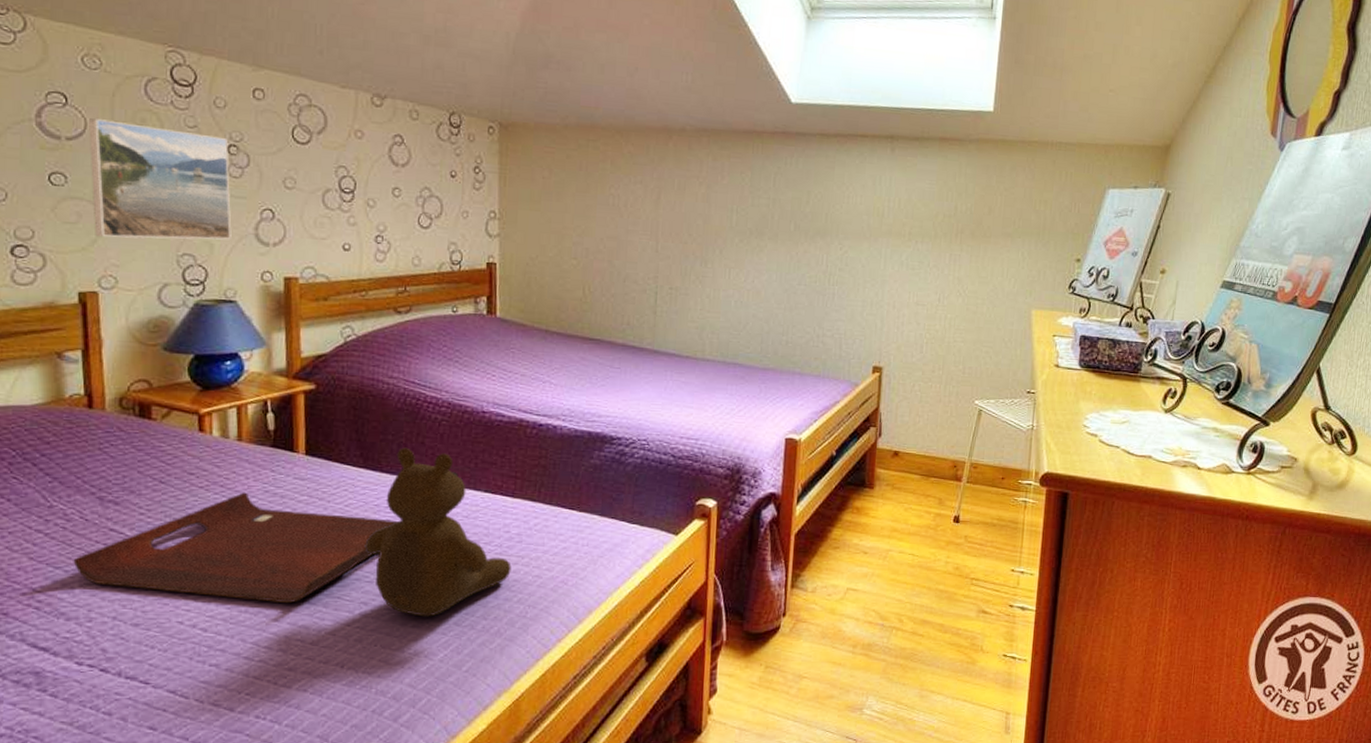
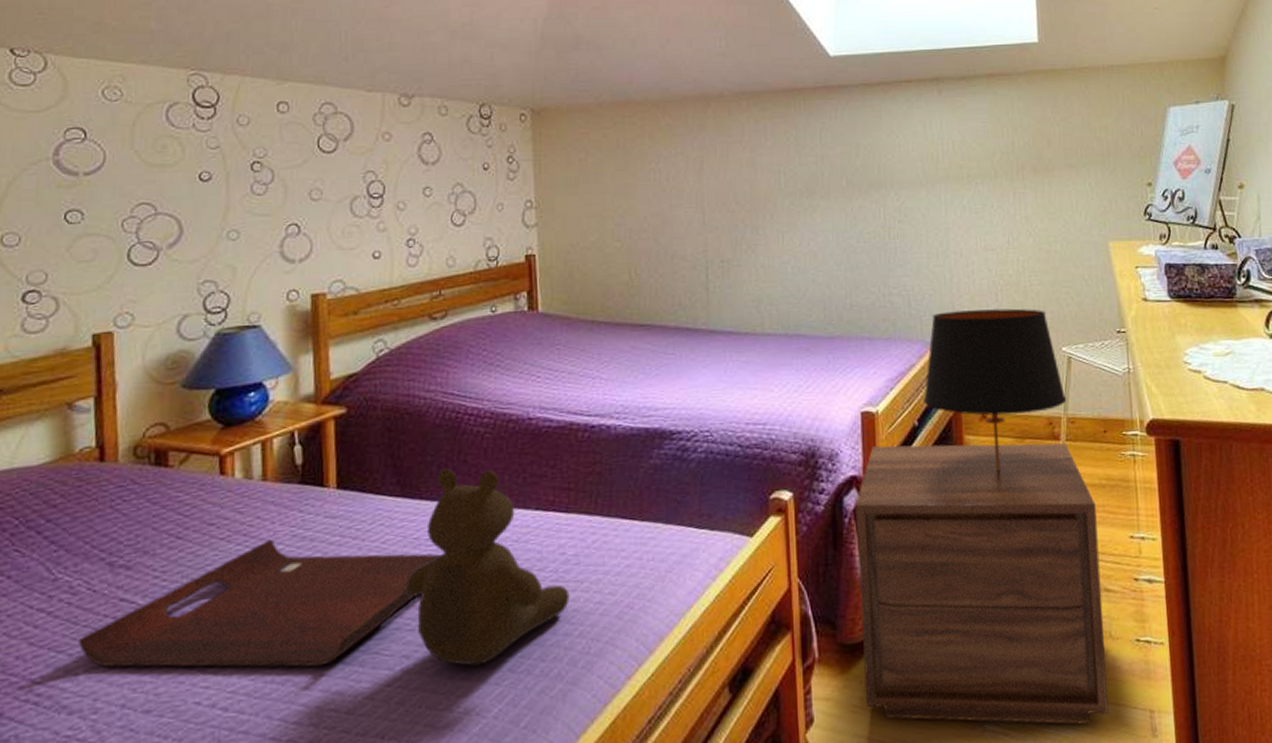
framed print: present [89,118,232,240] -> none [107,150,256,273]
nightstand: none [763,469,985,718] -> present [855,443,1109,725]
table lamp: none [843,357,973,503] -> present [924,308,1067,471]

